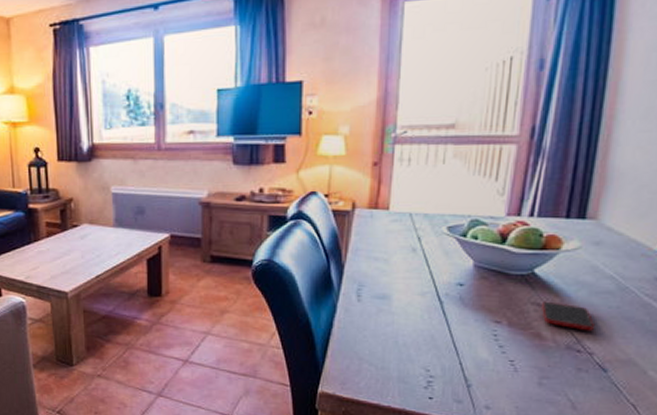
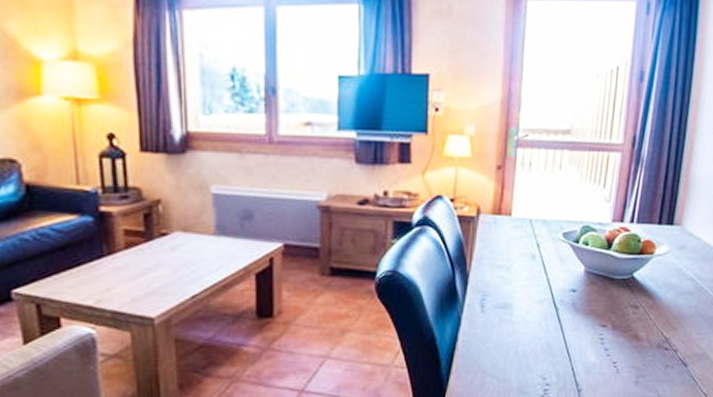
cell phone: present [542,301,594,331] -> none [639,303,678,330]

